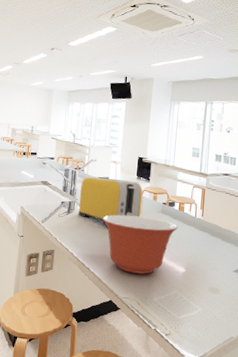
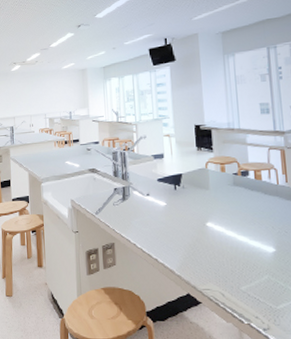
toaster: present [78,176,143,224] -> none [133,153,208,207]
mixing bowl: present [102,215,179,274] -> none [164,192,258,260]

